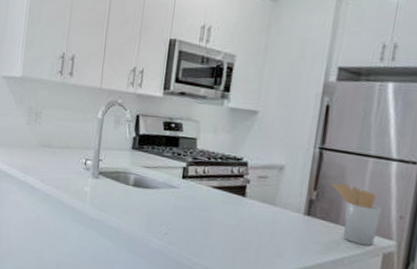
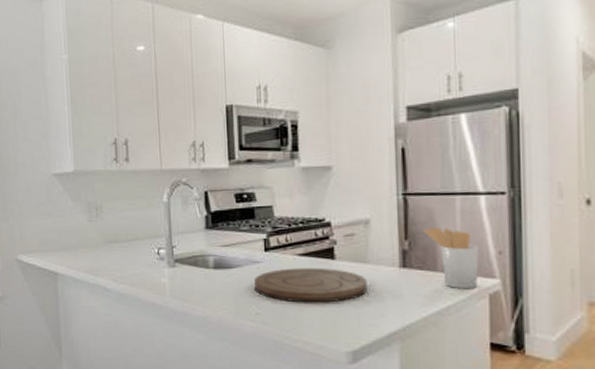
cutting board: none [167,197,272,236] -> present [254,267,367,303]

